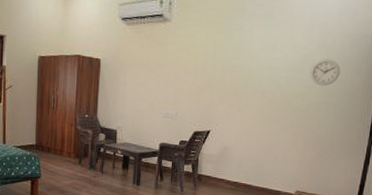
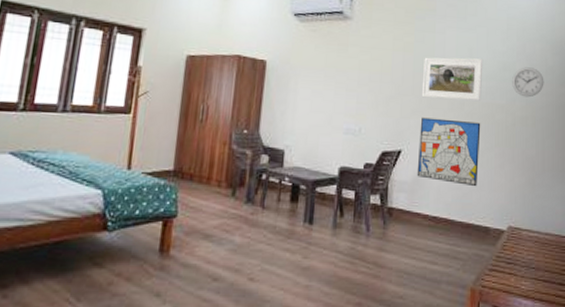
wall art: none [222,104,279,160] -> present [416,117,481,187]
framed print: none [228,52,286,89] -> present [421,57,484,101]

